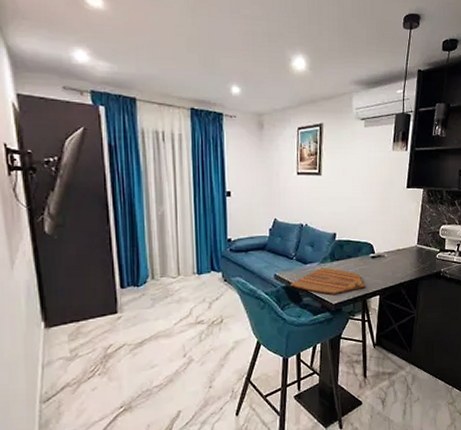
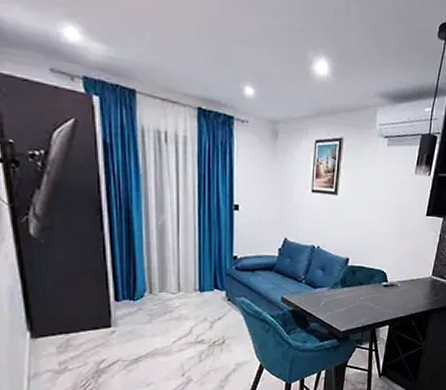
cutting board: present [290,267,365,295] -> none [297,293,375,322]

